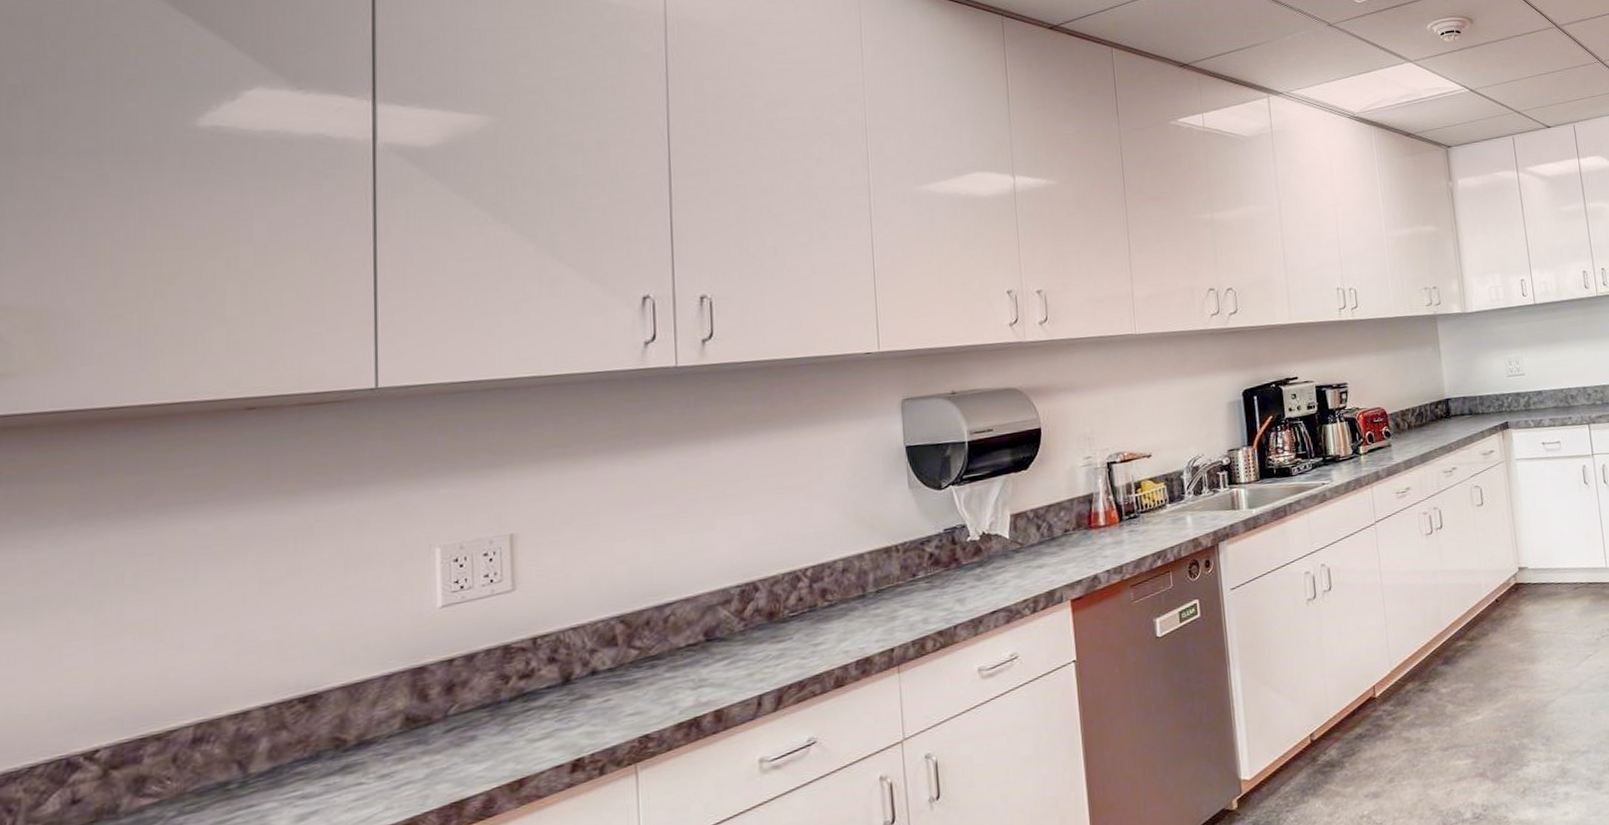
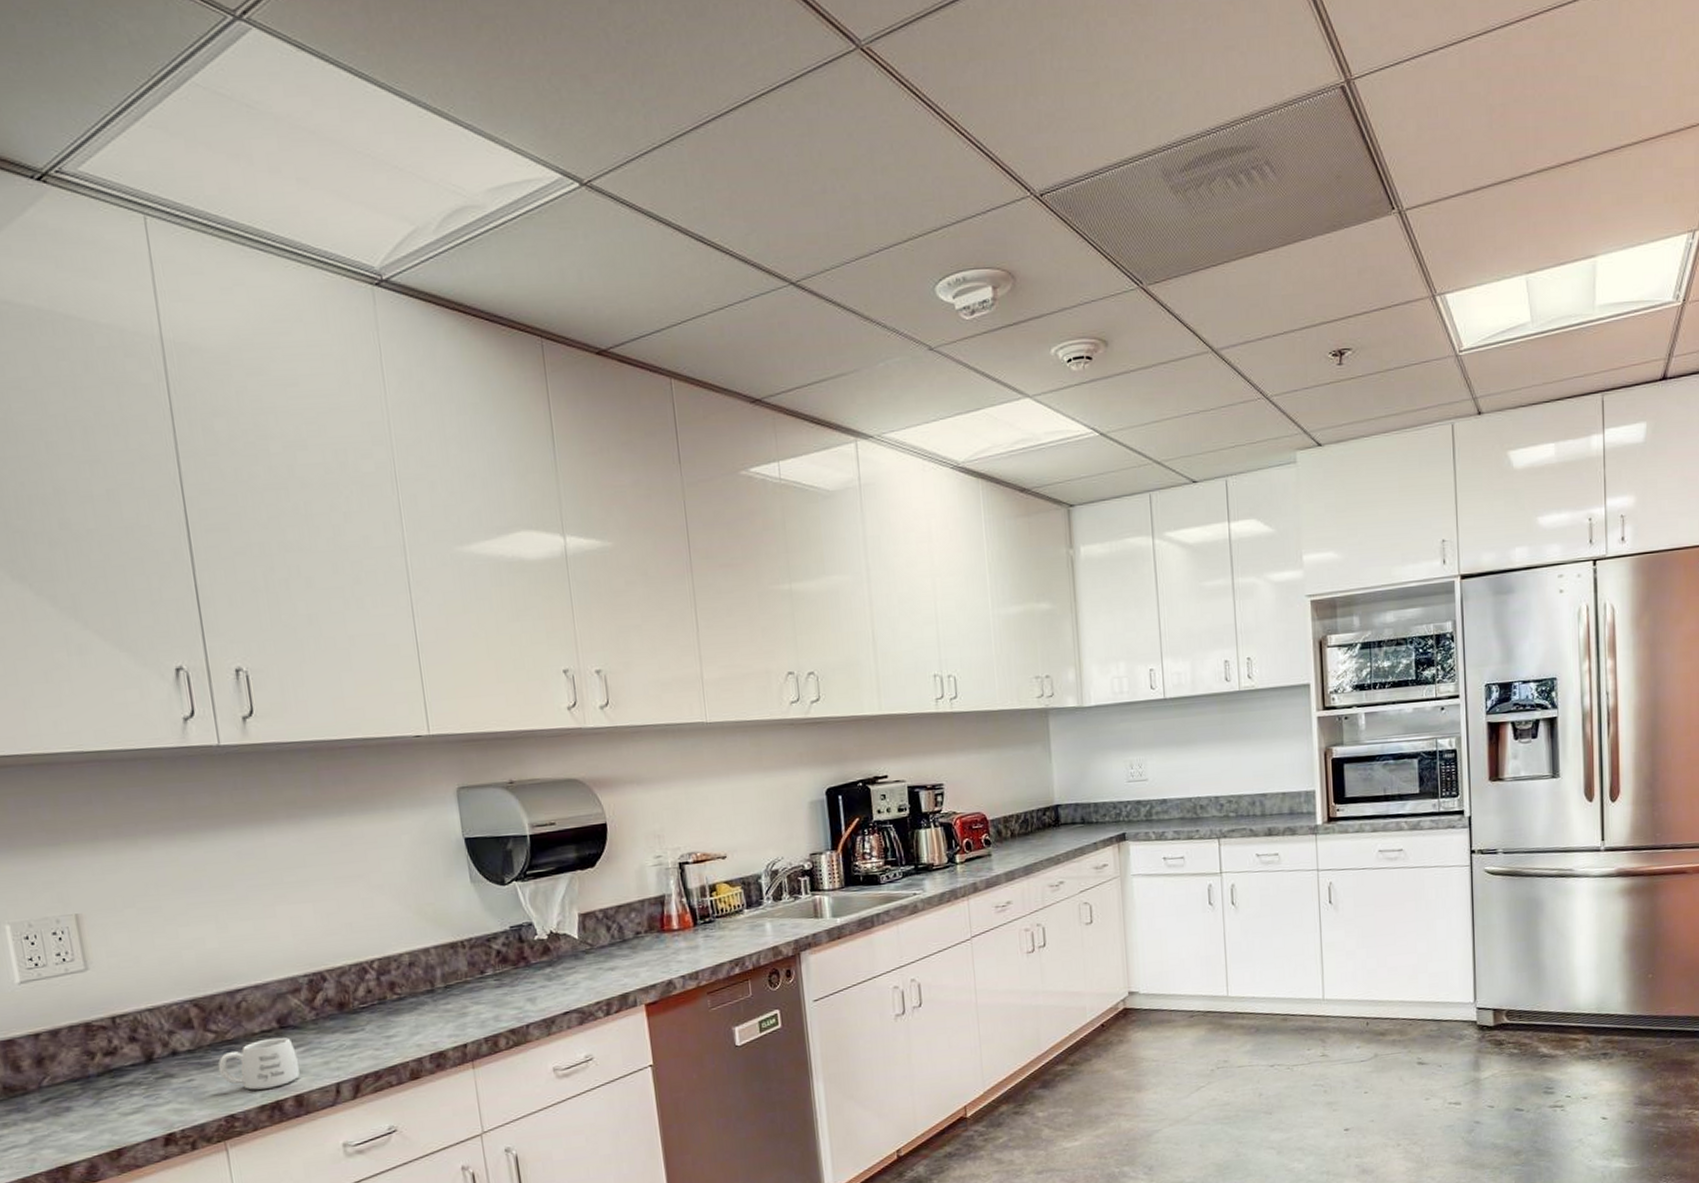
mug: none [638,650,722,708] -> present [218,1037,300,1090]

